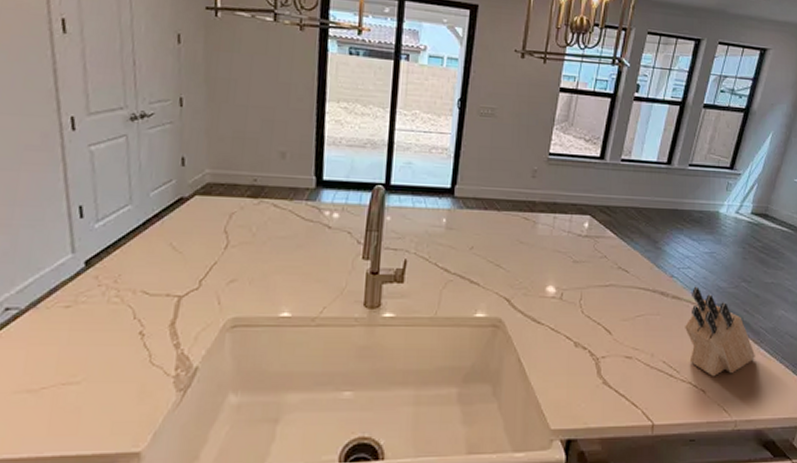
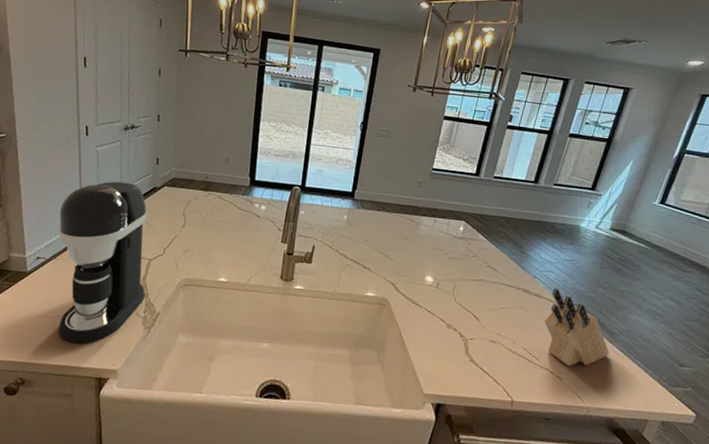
coffee maker: none [36,192,176,423] -> present [58,181,148,343]

